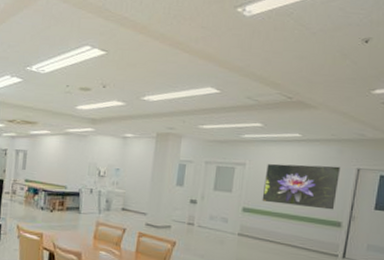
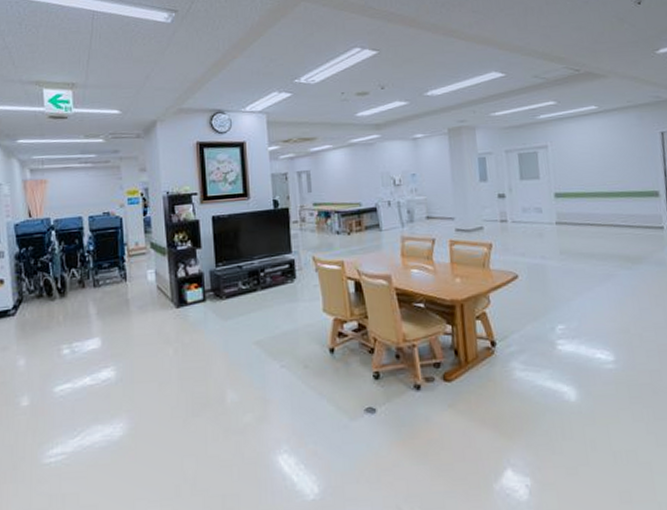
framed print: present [262,163,340,210] -> none [569,133,648,184]

